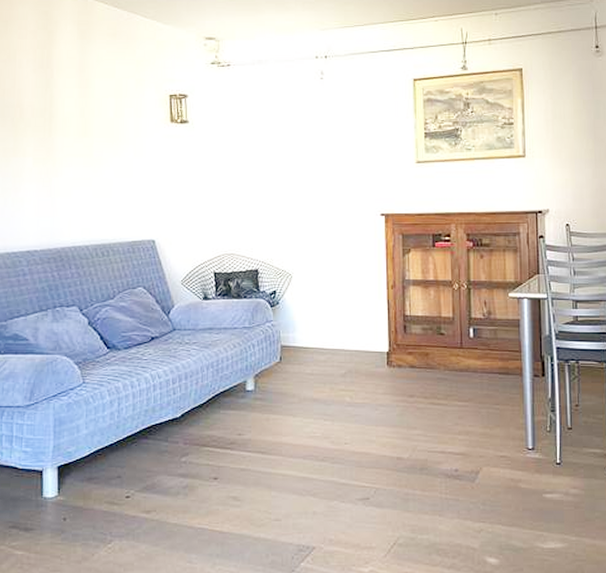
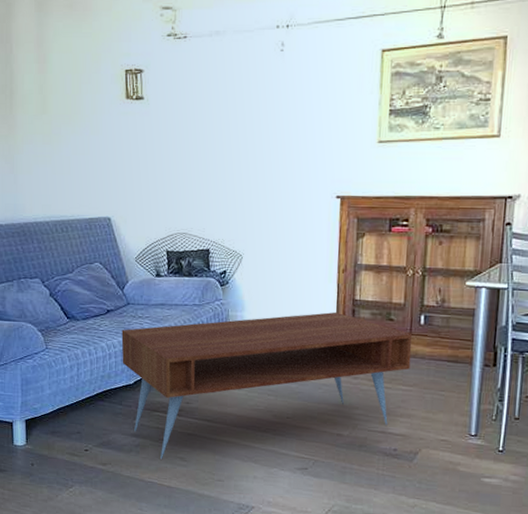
coffee table: none [167,329,464,502] -> present [121,312,413,461]

